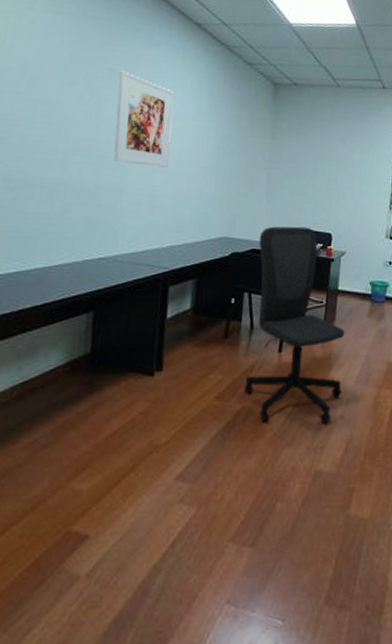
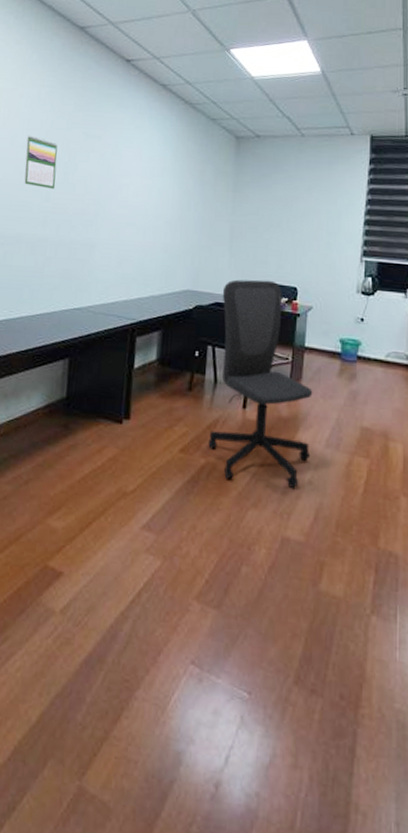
calendar: none [37,67,78,129] -> present [24,135,58,189]
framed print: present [113,70,173,168] -> none [87,133,141,223]

